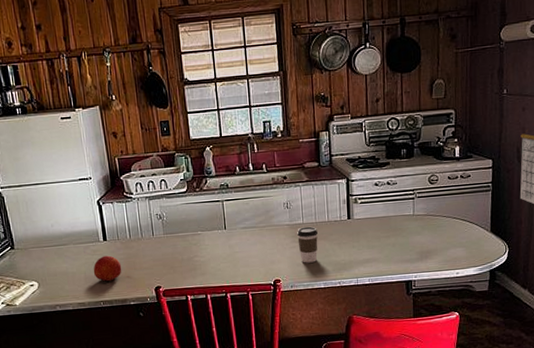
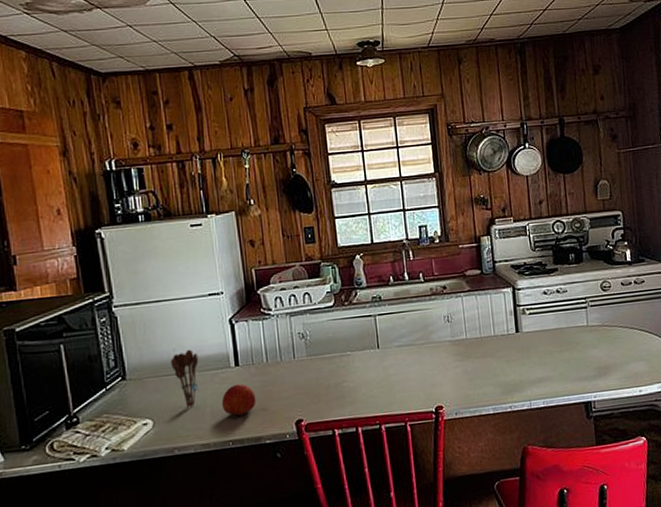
utensil holder: none [50,225,73,273] -> present [170,349,199,408]
coffee cup: present [297,226,318,263] -> none [460,342,484,386]

